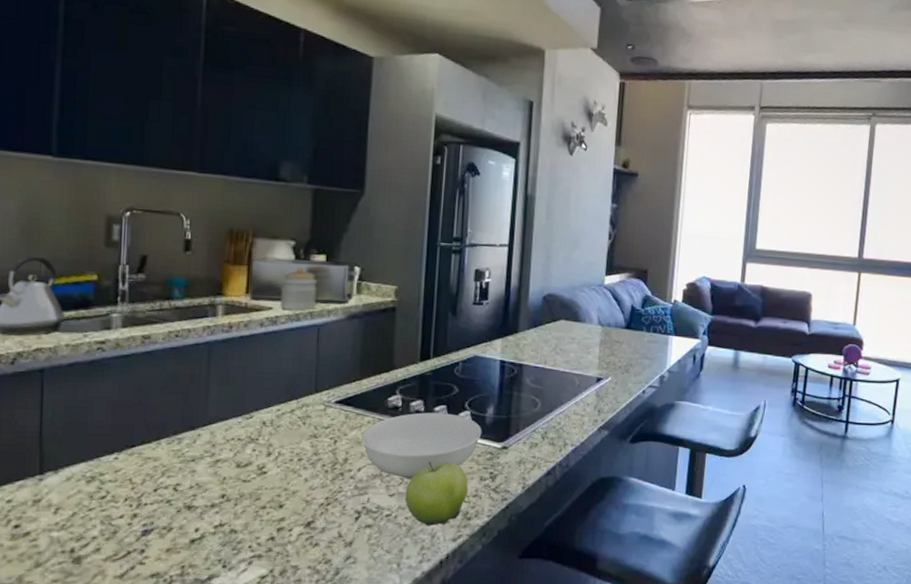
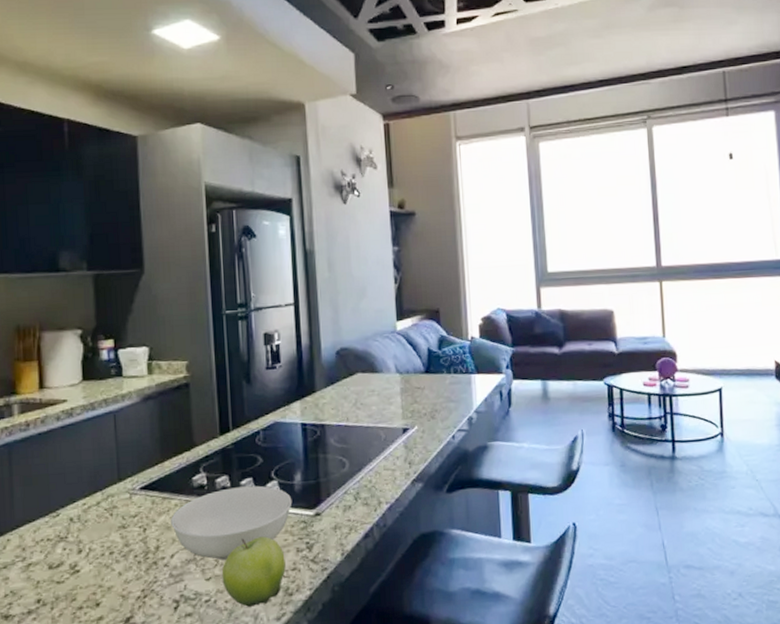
toaster: present [248,257,357,305] -> none [40,343,147,395]
jar: present [280,267,317,311] -> none [73,354,109,401]

